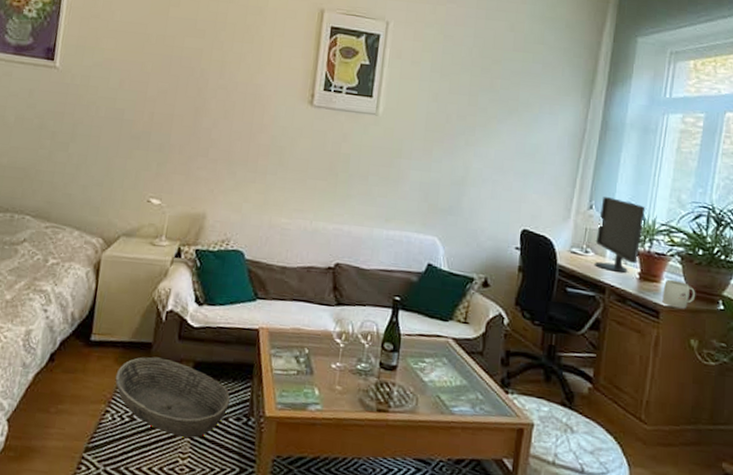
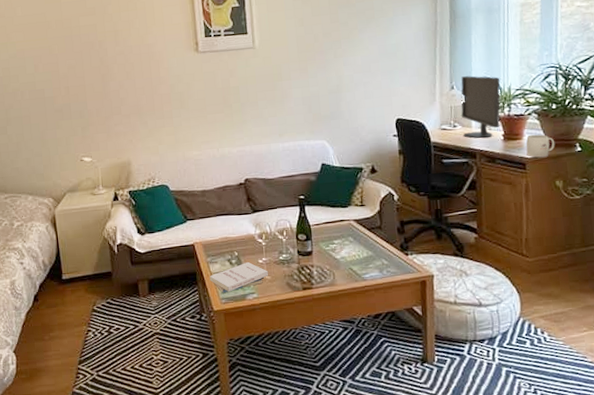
basket: present [115,357,230,439] -> none [89,282,183,340]
books: none [268,363,341,397] -> present [209,261,269,294]

